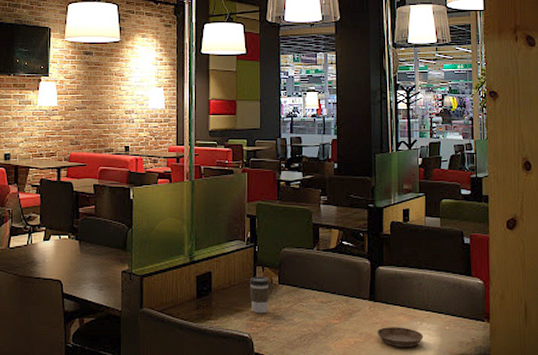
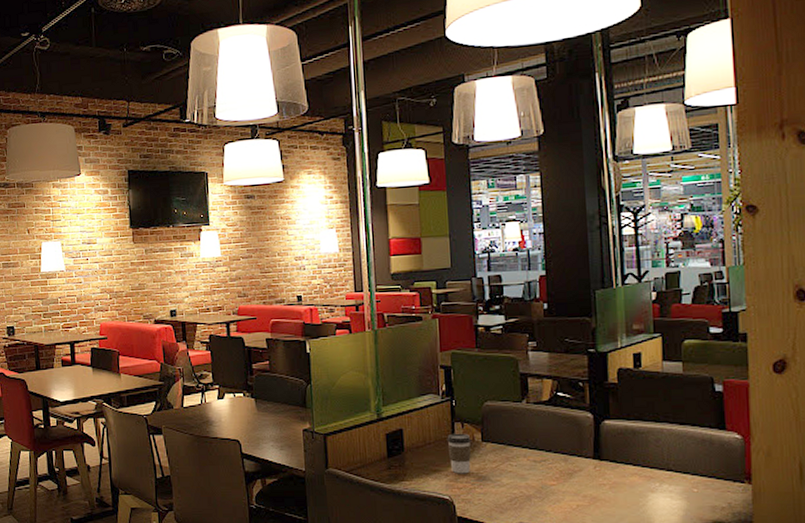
saucer: present [376,327,424,348] -> none [604,489,664,513]

